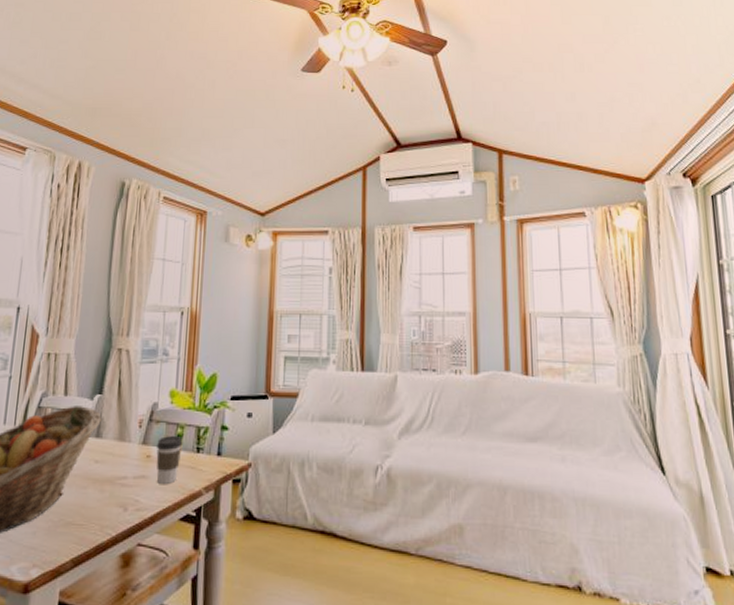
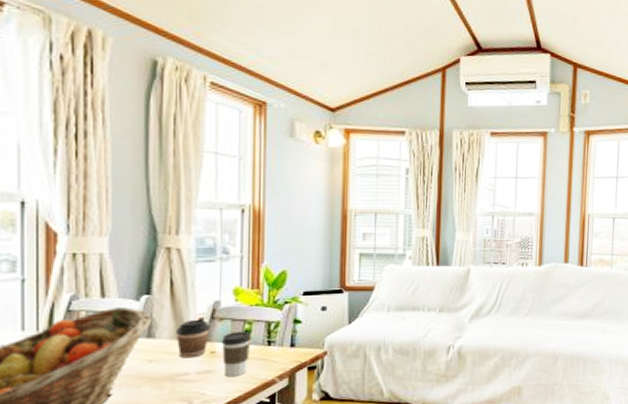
coffee cup: none [118,419,149,461] -> present [175,317,211,359]

